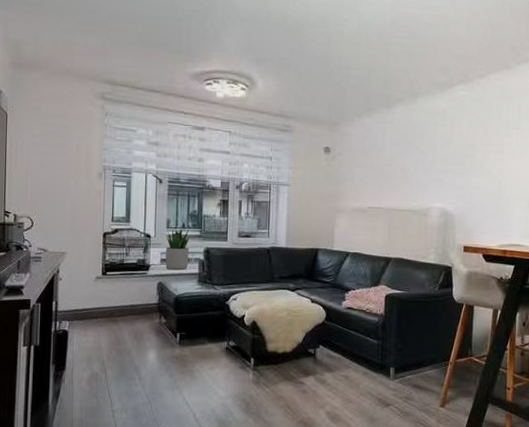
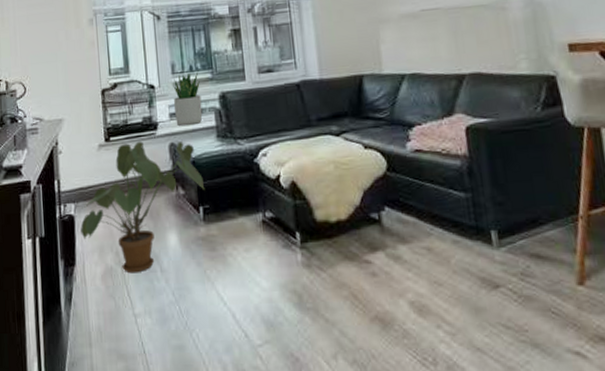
house plant: none [73,278,183,379] -> present [80,141,205,274]

